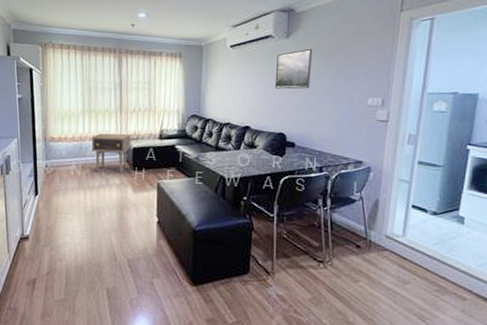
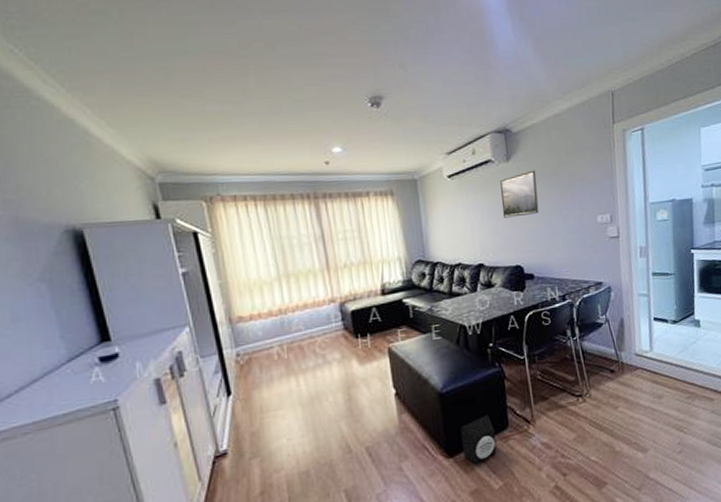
side table: present [91,133,131,173] -> none [295,296,347,350]
speaker: none [205,257,236,297] -> present [460,414,497,464]

